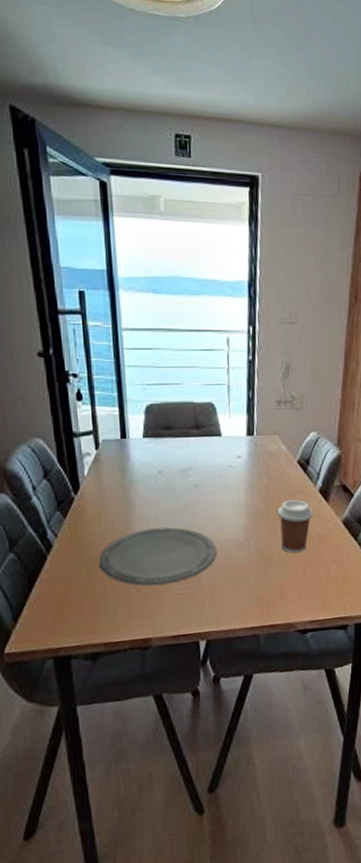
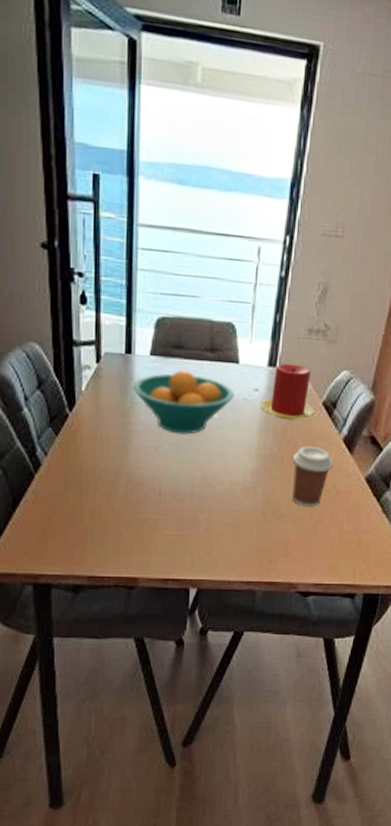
plate: present [98,527,217,587] -> none [89,459,219,523]
fruit bowl: none [130,446,221,503] -> present [132,369,235,435]
candle: none [243,431,293,480] -> present [259,363,316,420]

